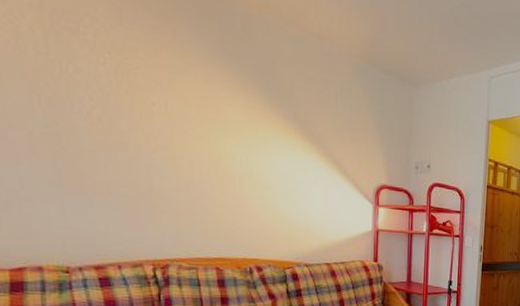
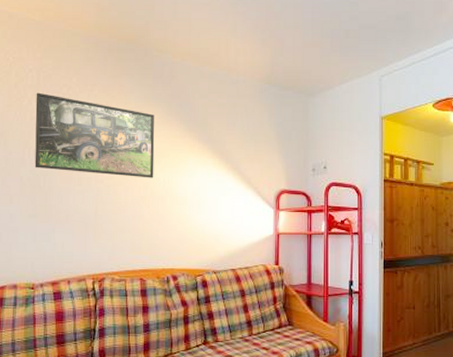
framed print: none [40,17,227,155] -> present [34,92,155,178]

